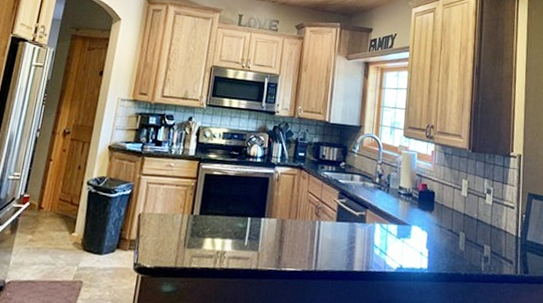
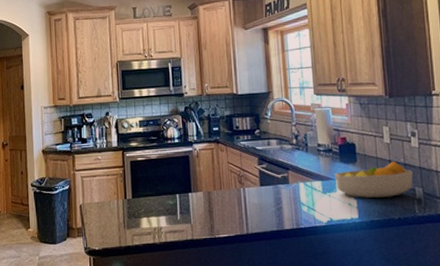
fruit bowl: none [410,215,484,251] -> present [334,161,414,198]

